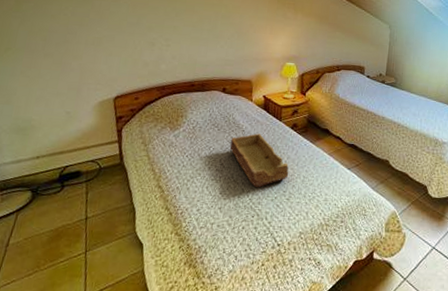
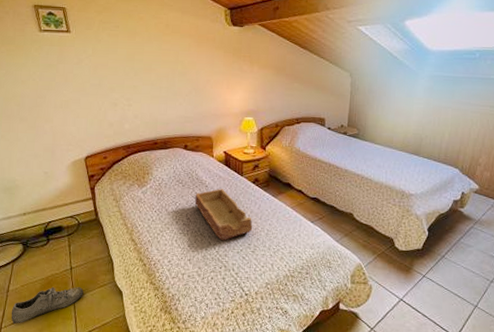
shoe: none [7,239,99,284] -> present [11,286,84,324]

